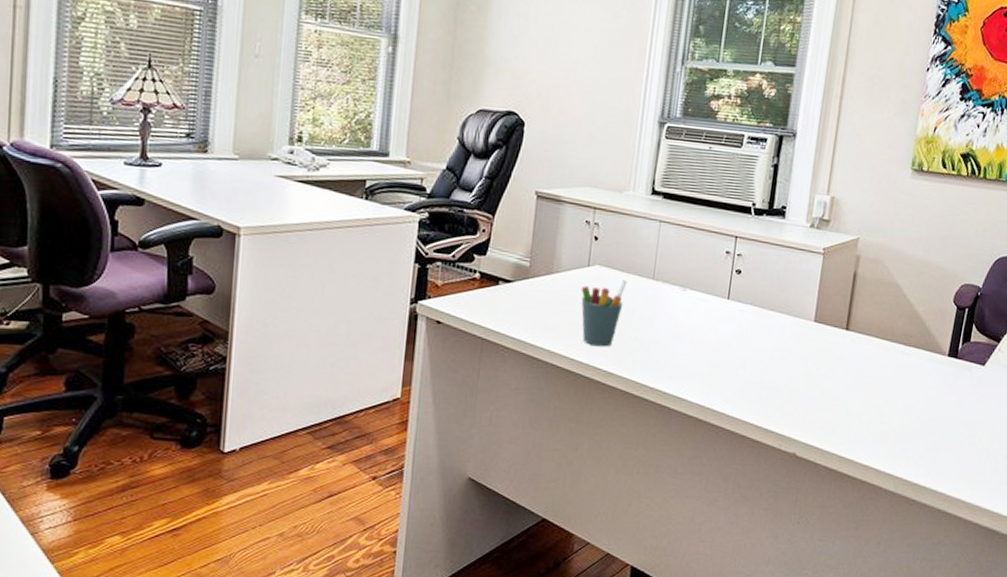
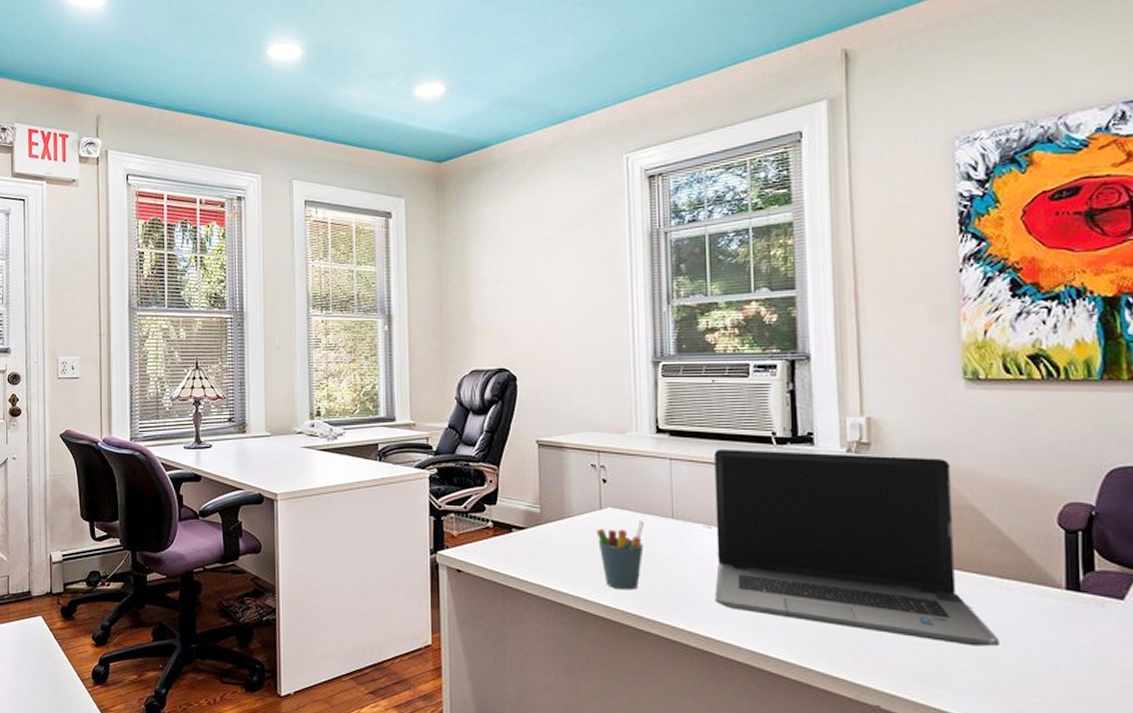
laptop computer: none [678,215,894,403] -> present [714,450,1000,647]

